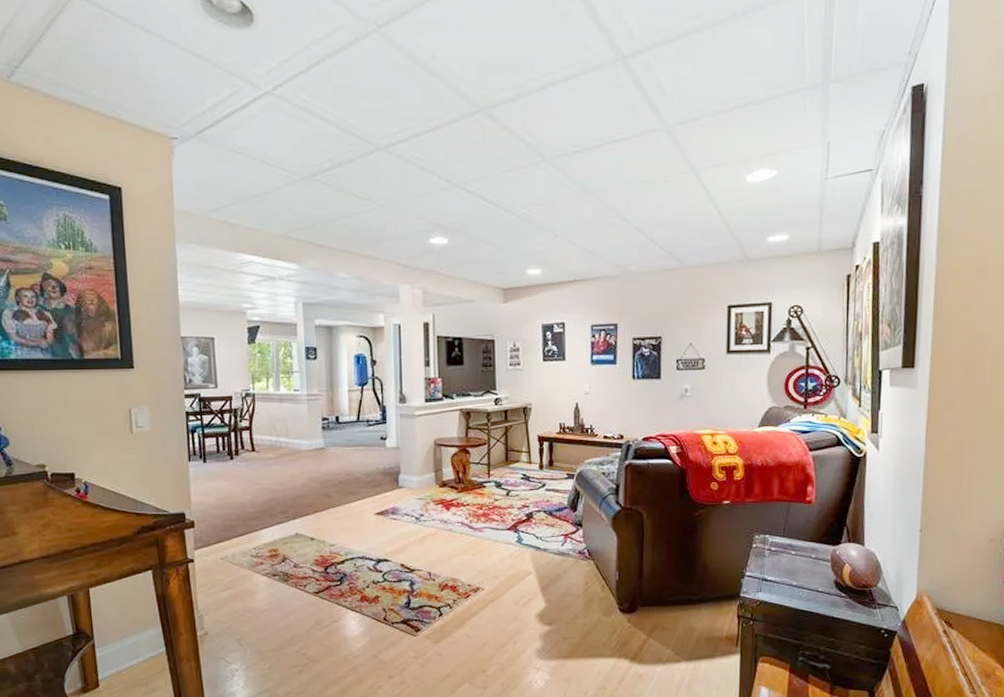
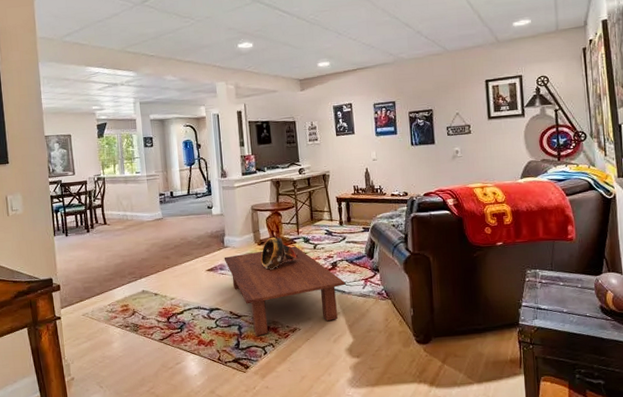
coffee table: none [397,491,542,594] -> present [224,246,346,336]
decorative bowl: none [442,478,488,518] -> present [260,237,299,271]

